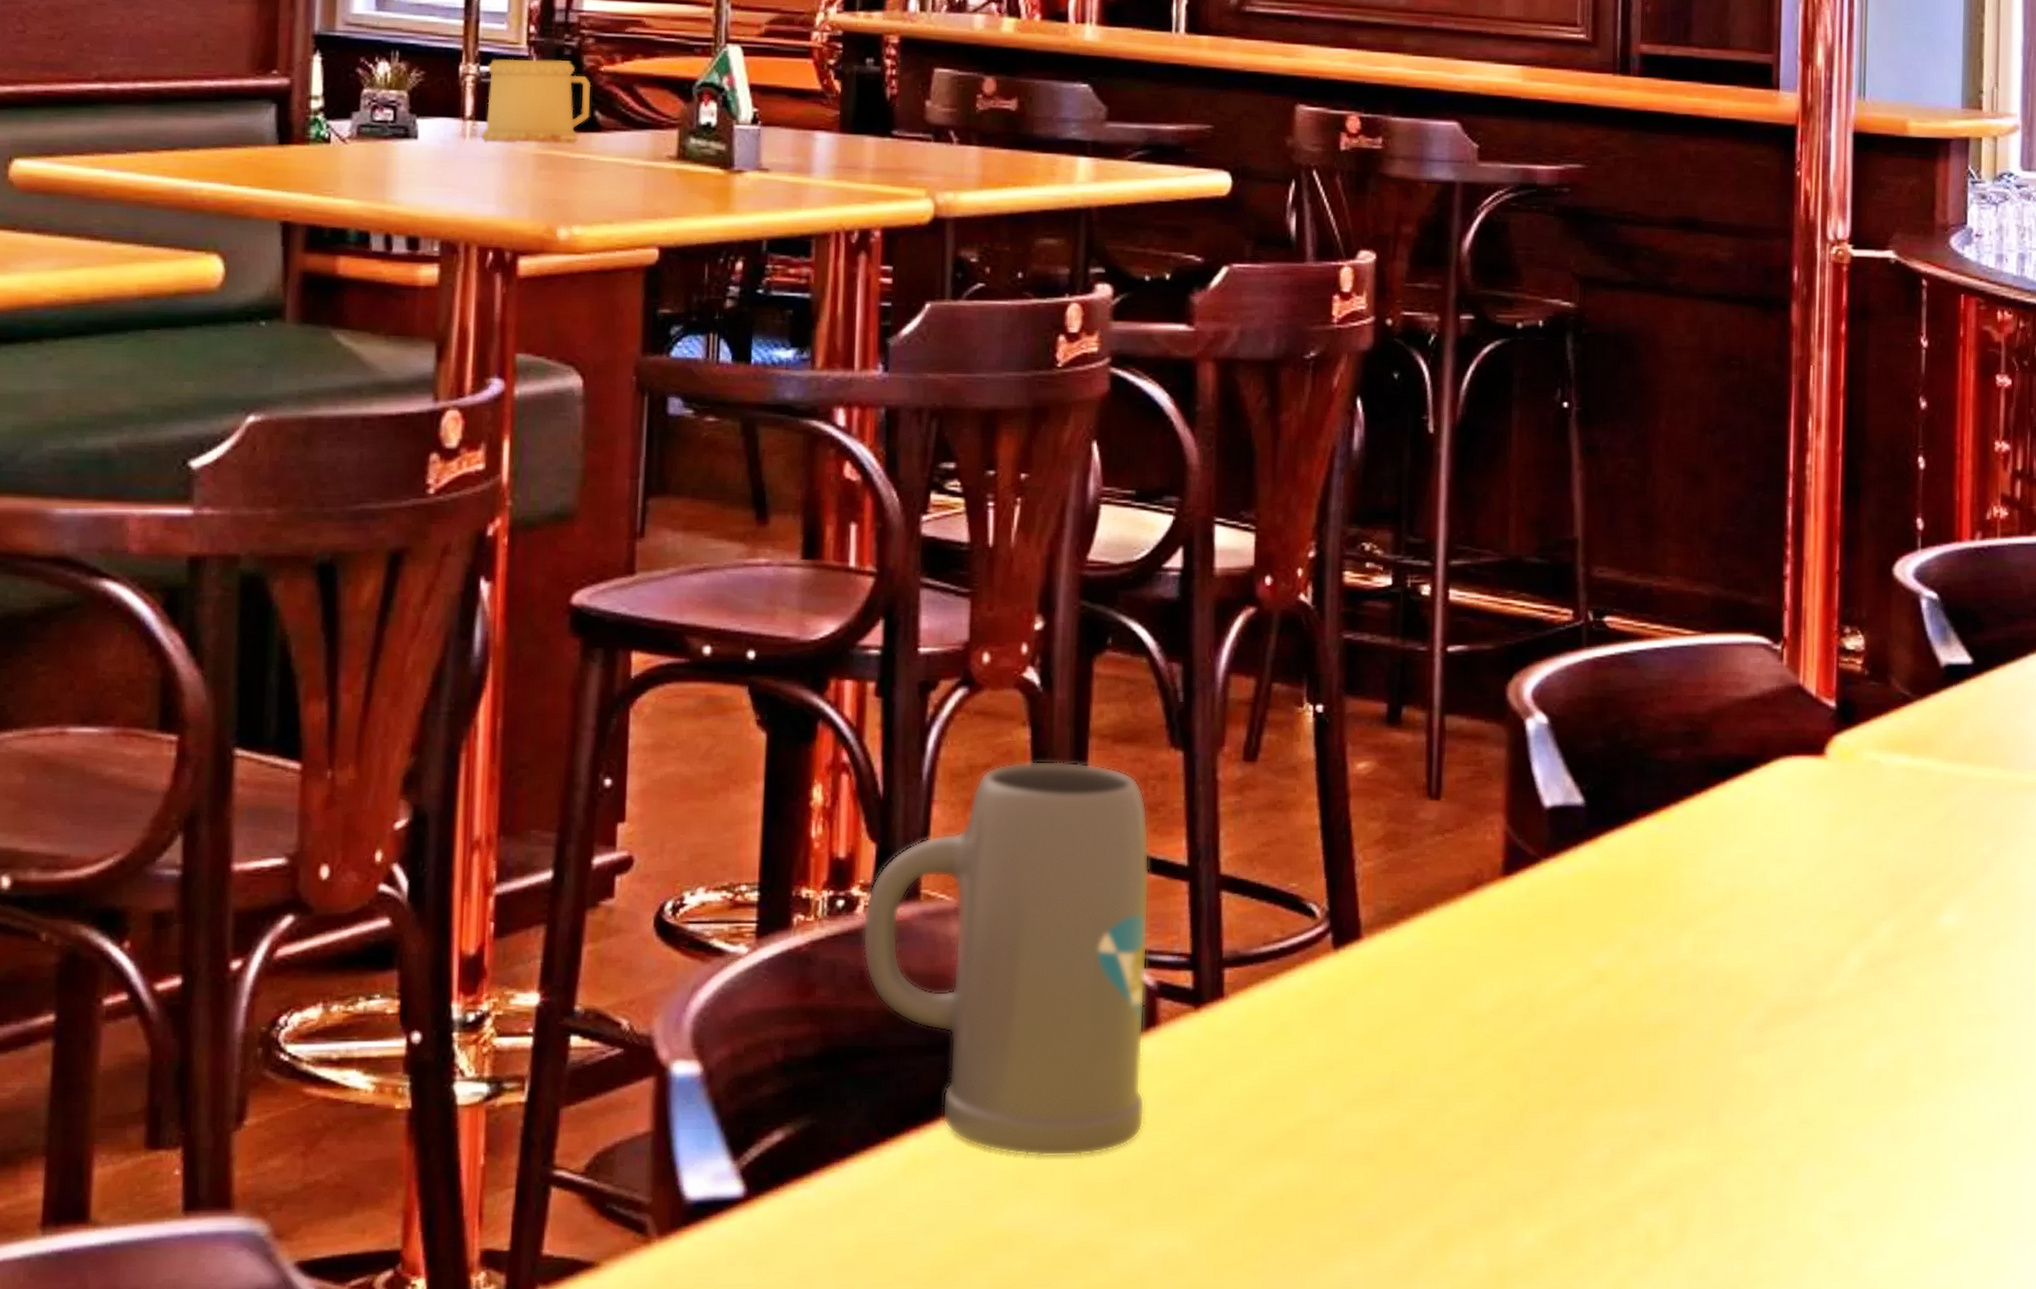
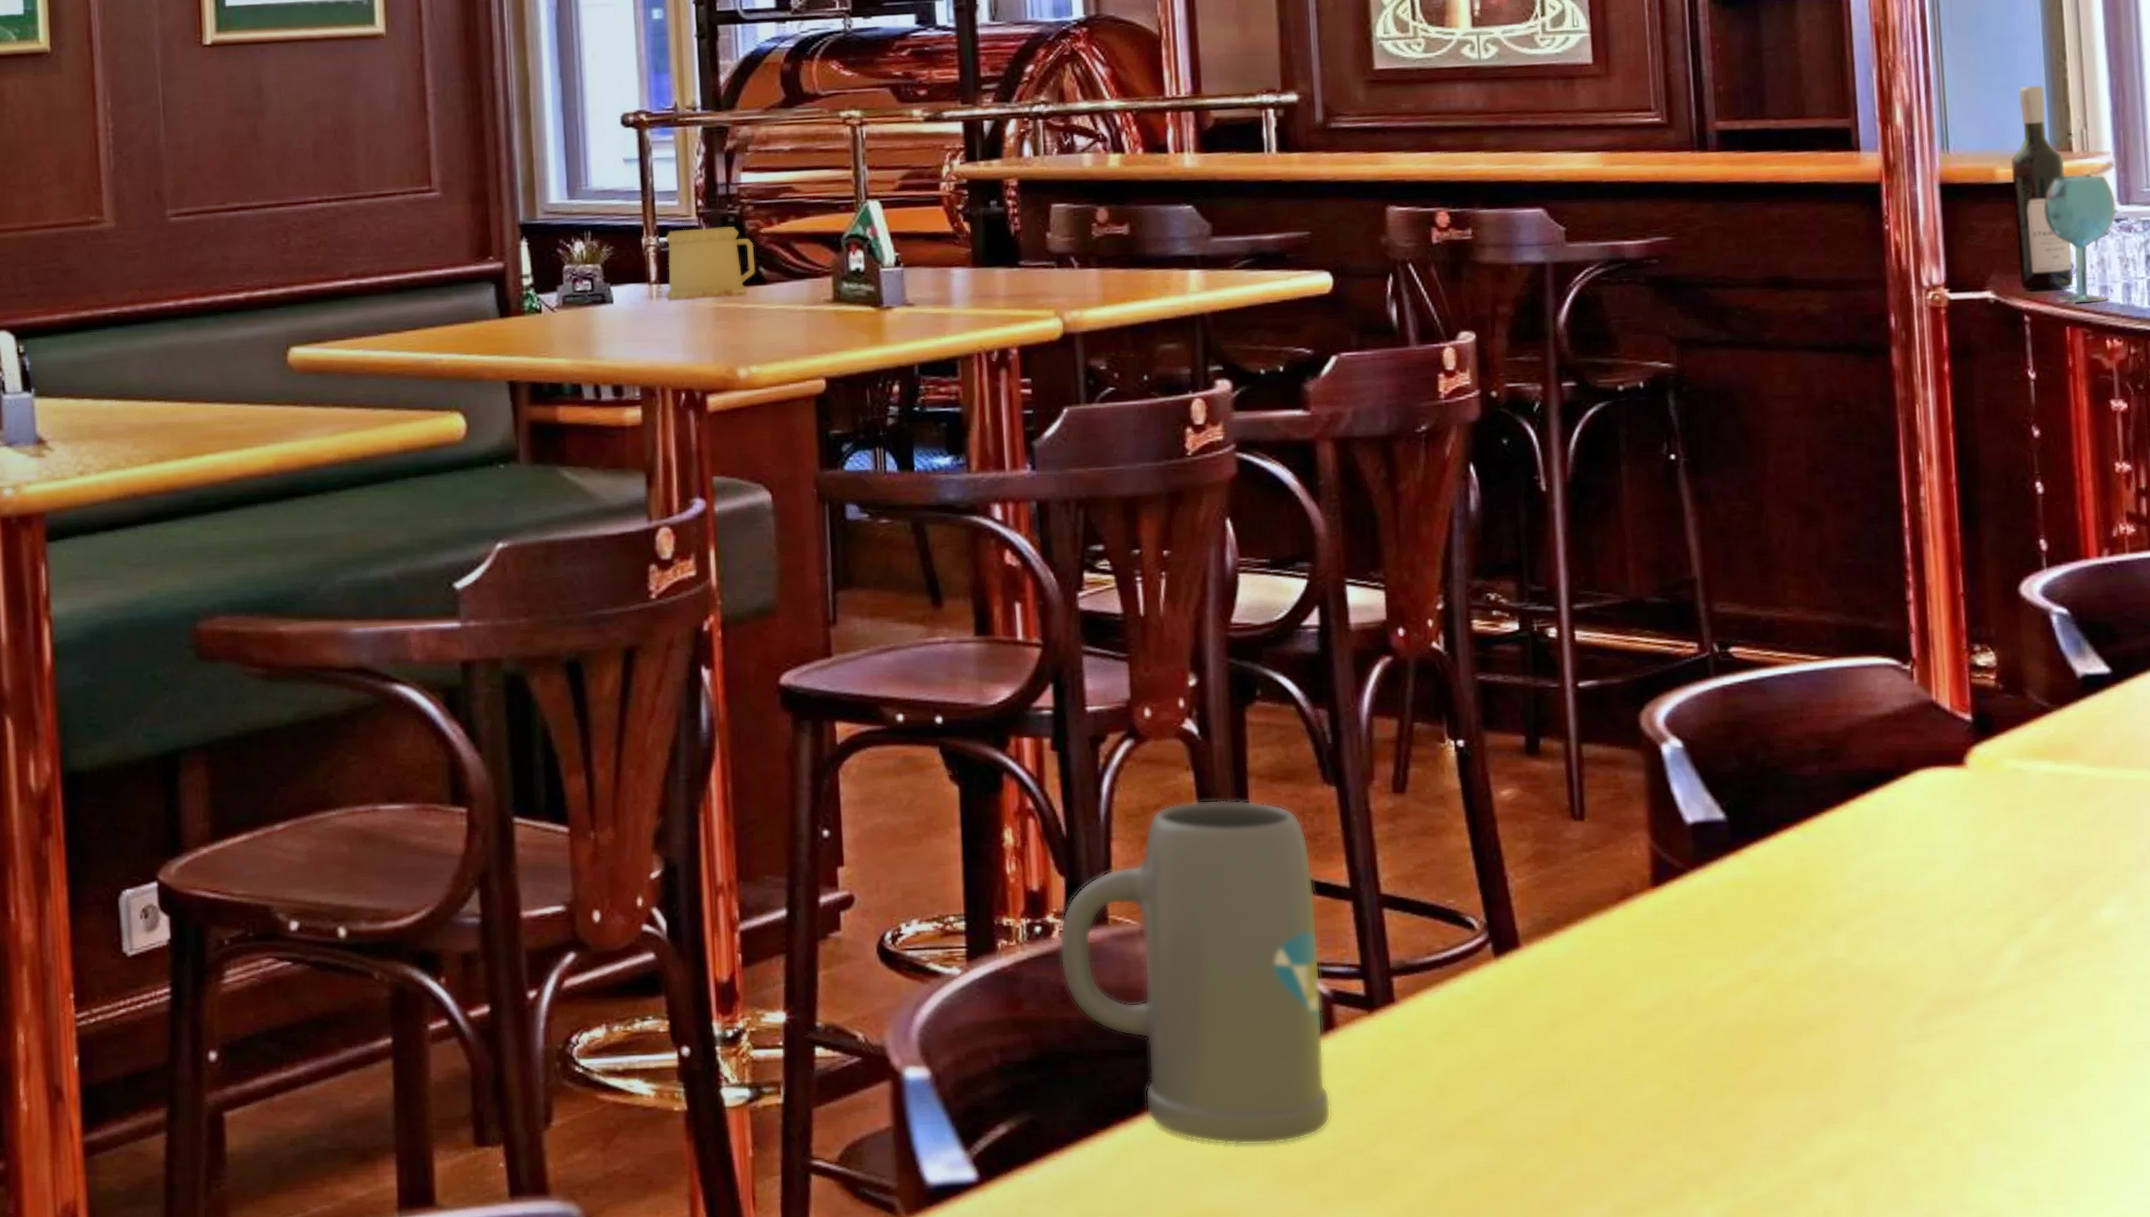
bottle: none [1921,36,1973,255] -> present [2010,85,2074,291]
wine glass: none [1950,136,2018,271] -> present [2044,175,2117,303]

